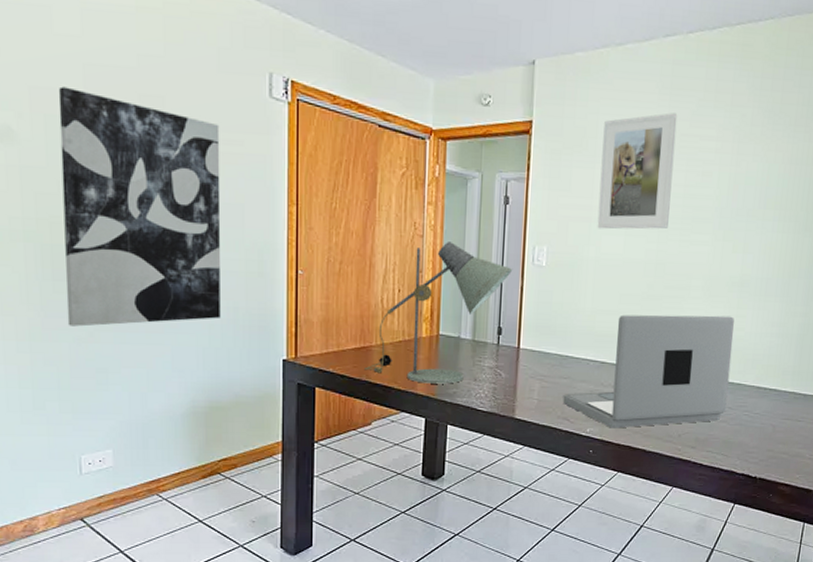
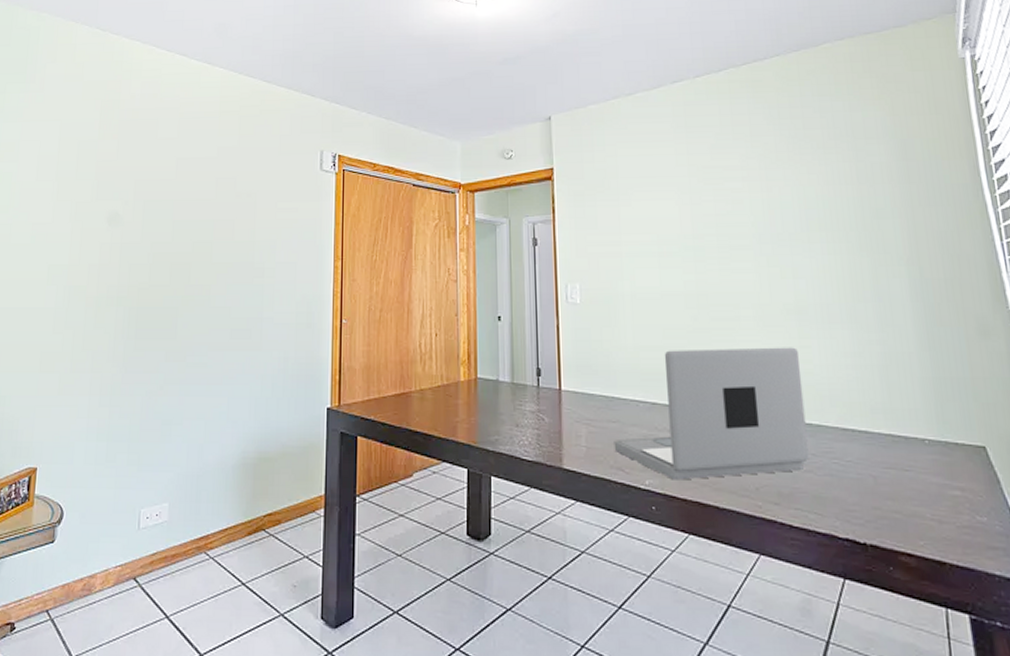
wall art: present [58,86,221,327] -> none [143,177,279,381]
desk lamp: present [364,242,513,384] -> none [404,285,547,431]
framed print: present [597,113,678,230] -> none [623,148,704,263]

